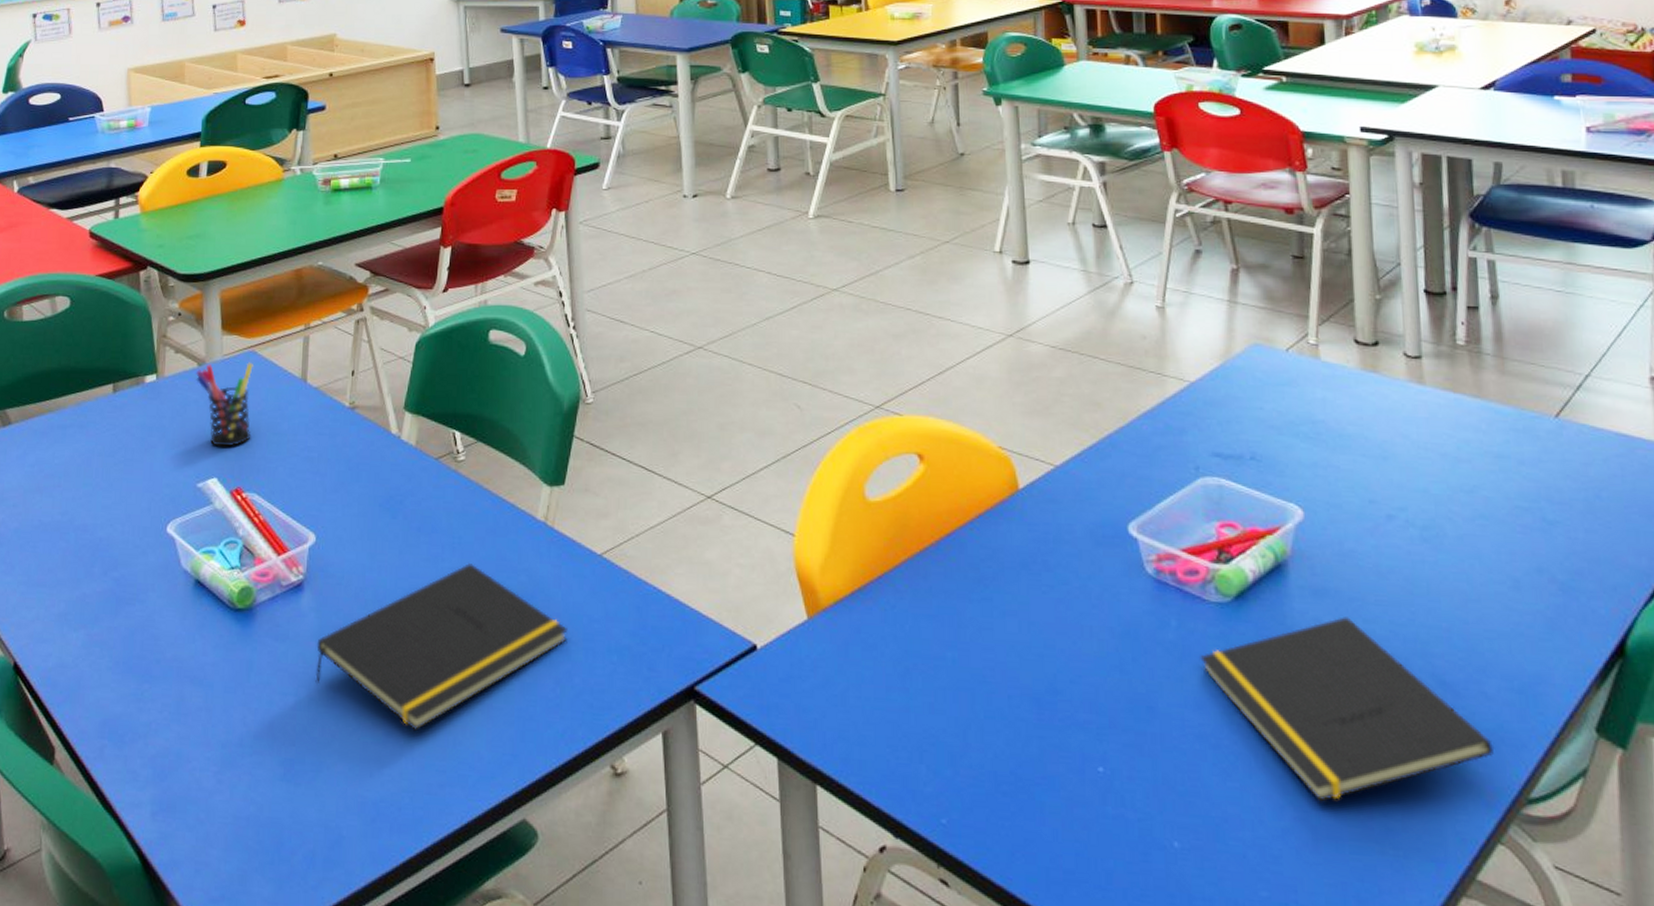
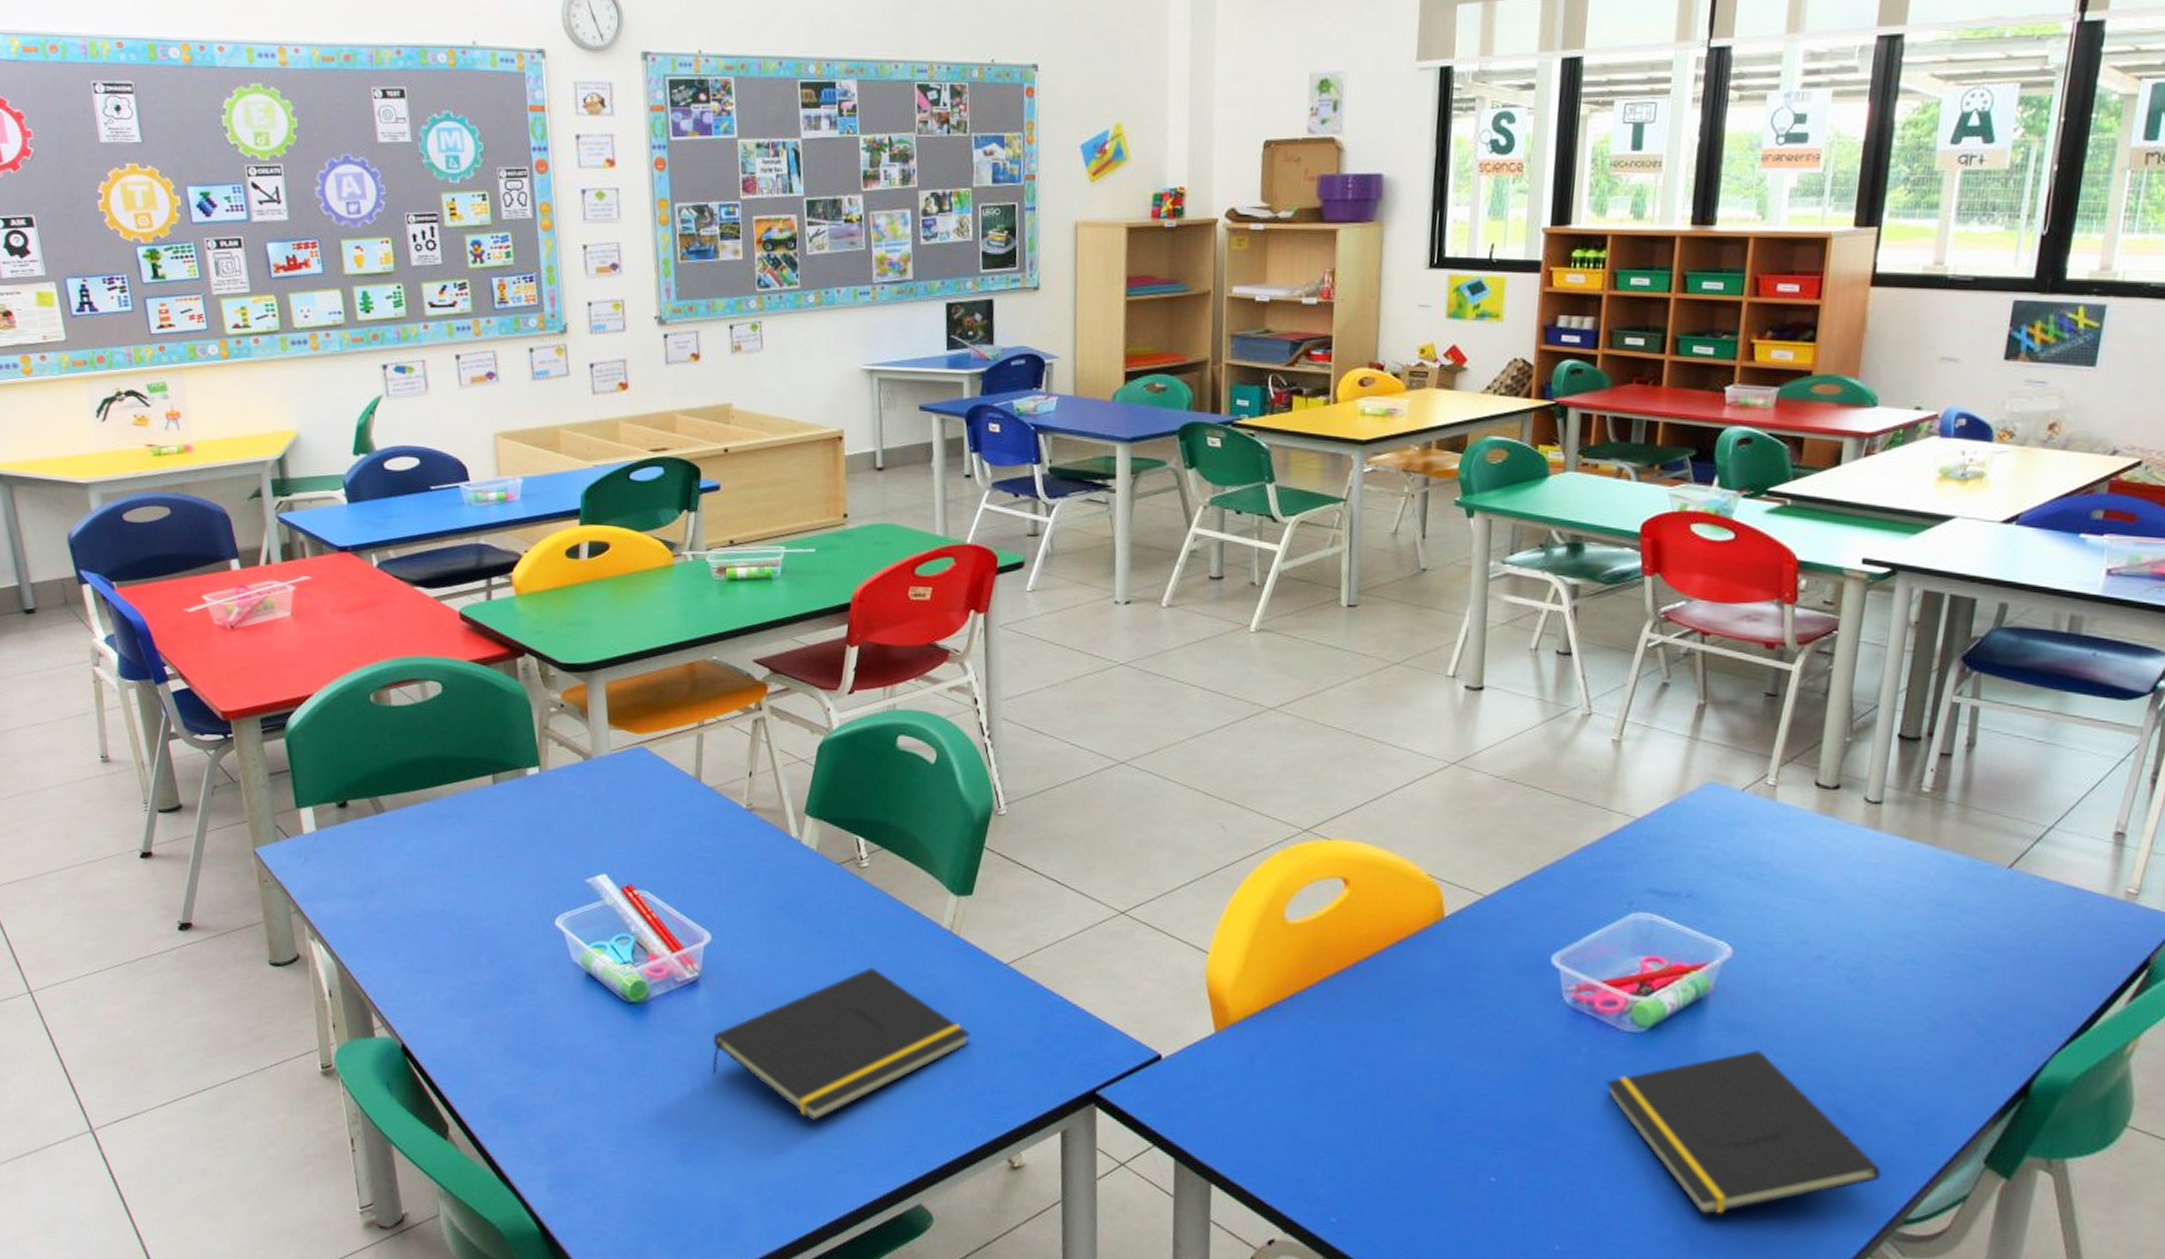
pen holder: present [196,362,253,447] -> none [581,758,643,844]

